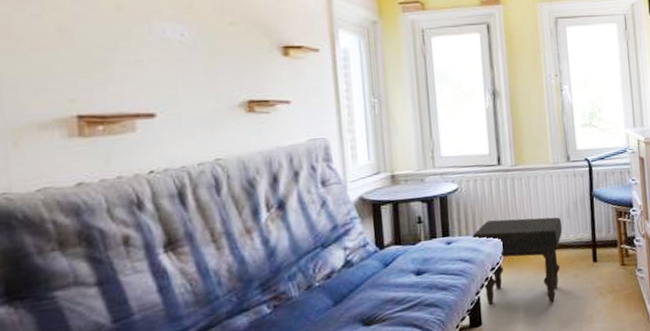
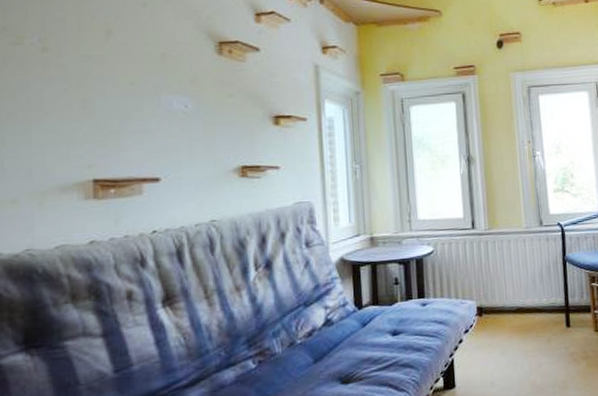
ottoman: present [472,217,563,305] -> none [446,280,536,368]

